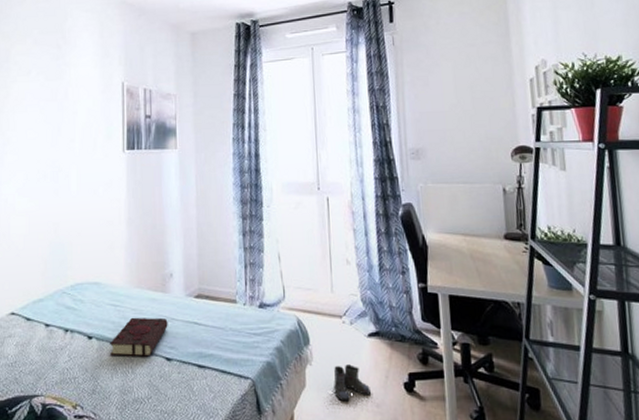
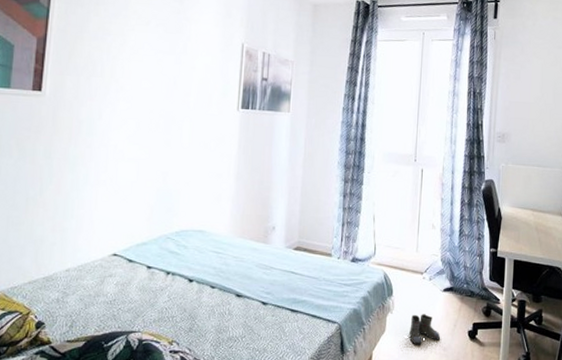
book: present [110,317,168,357] -> none [209,264,267,300]

